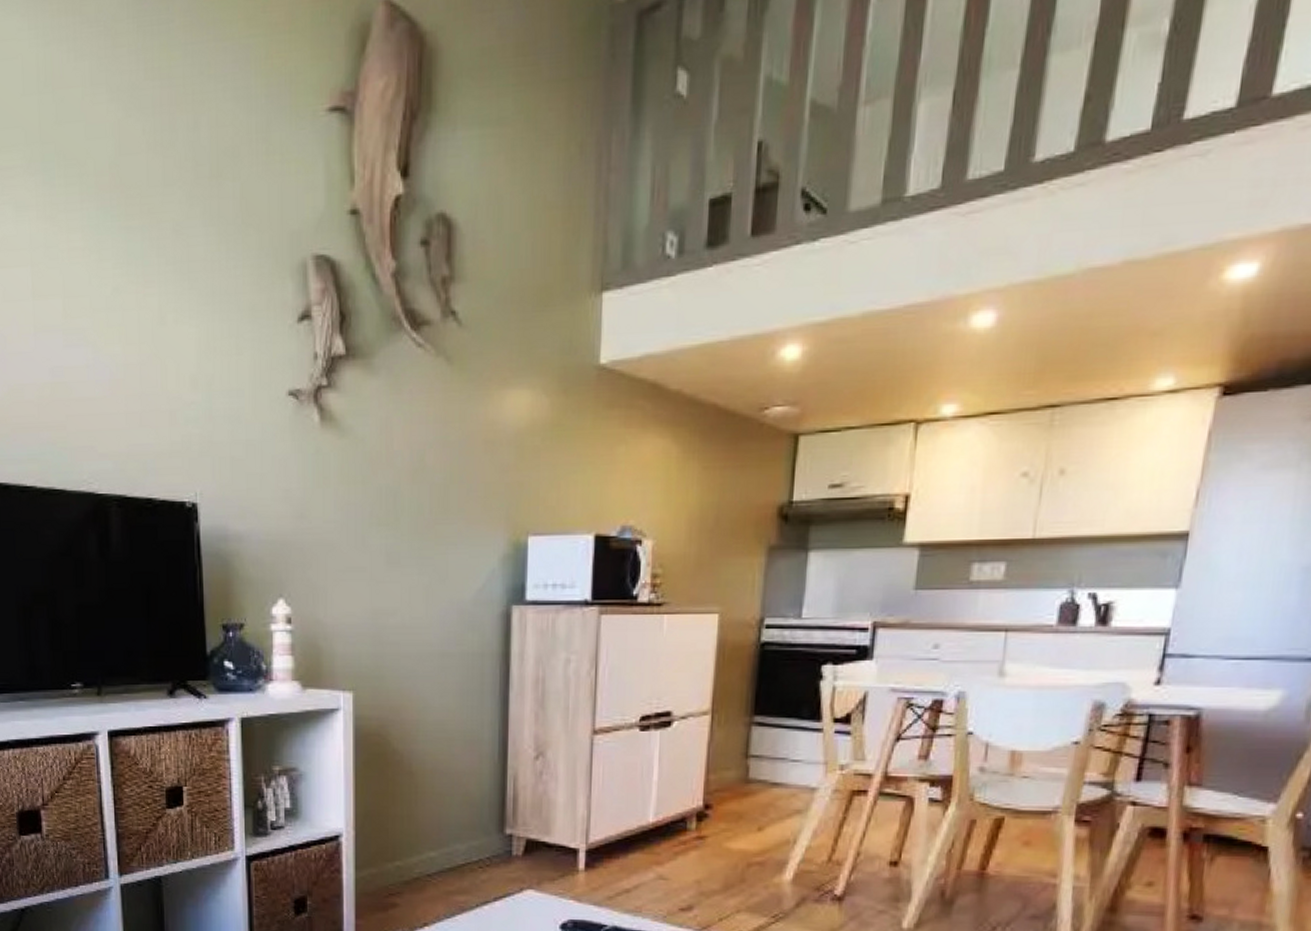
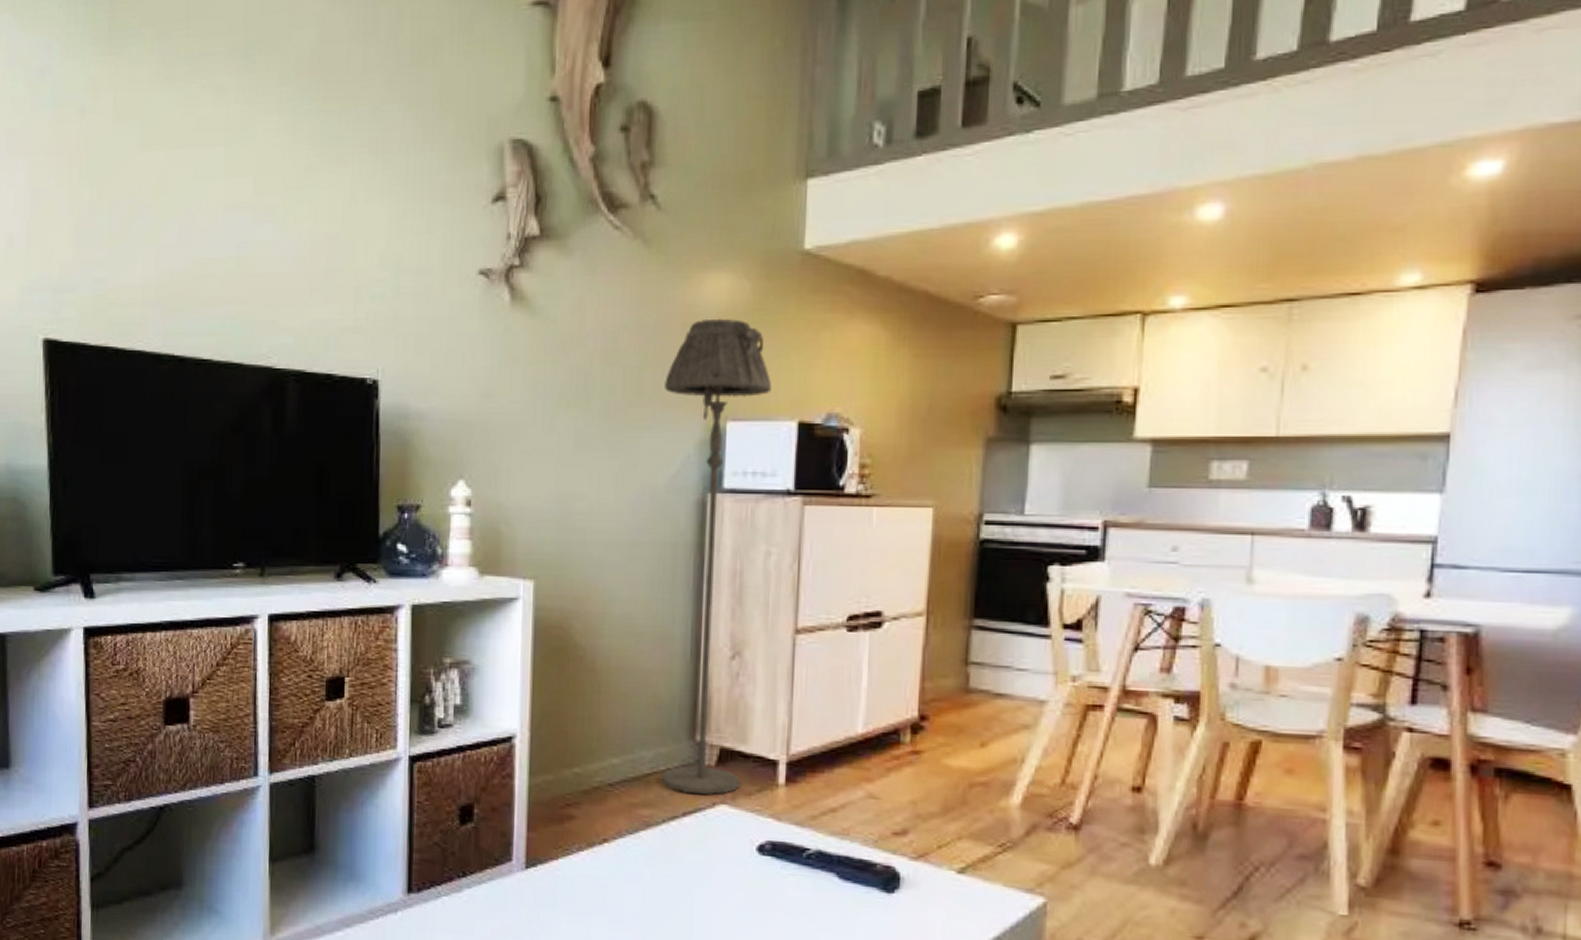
floor lamp: none [469,434,571,882] -> present [661,318,772,795]

